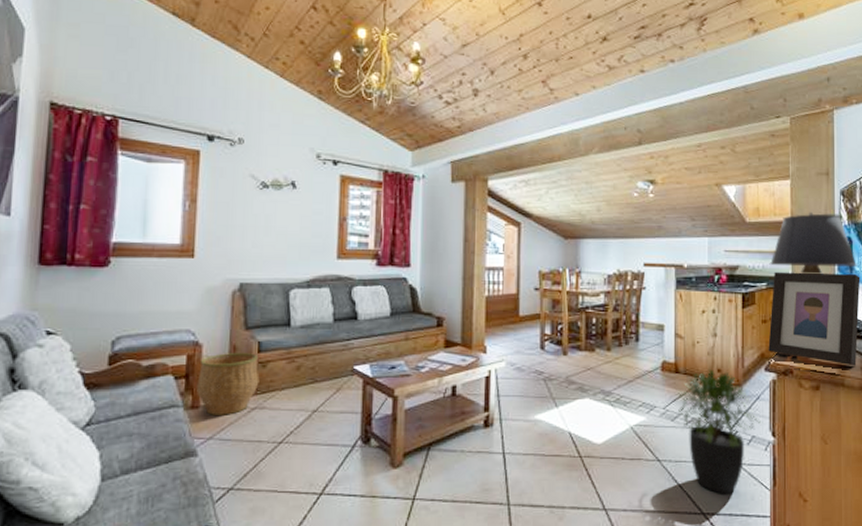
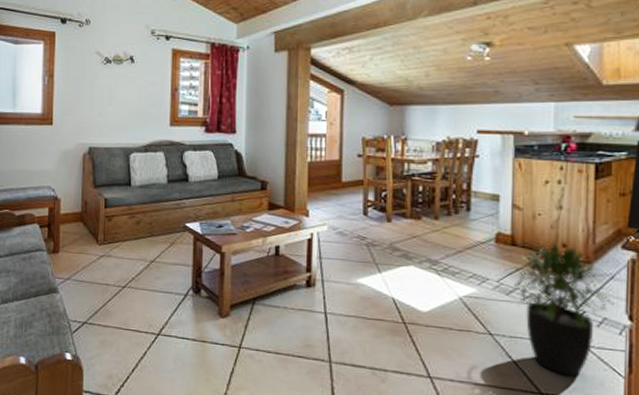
basket: present [197,353,260,415] -> none [57,207,106,261]

